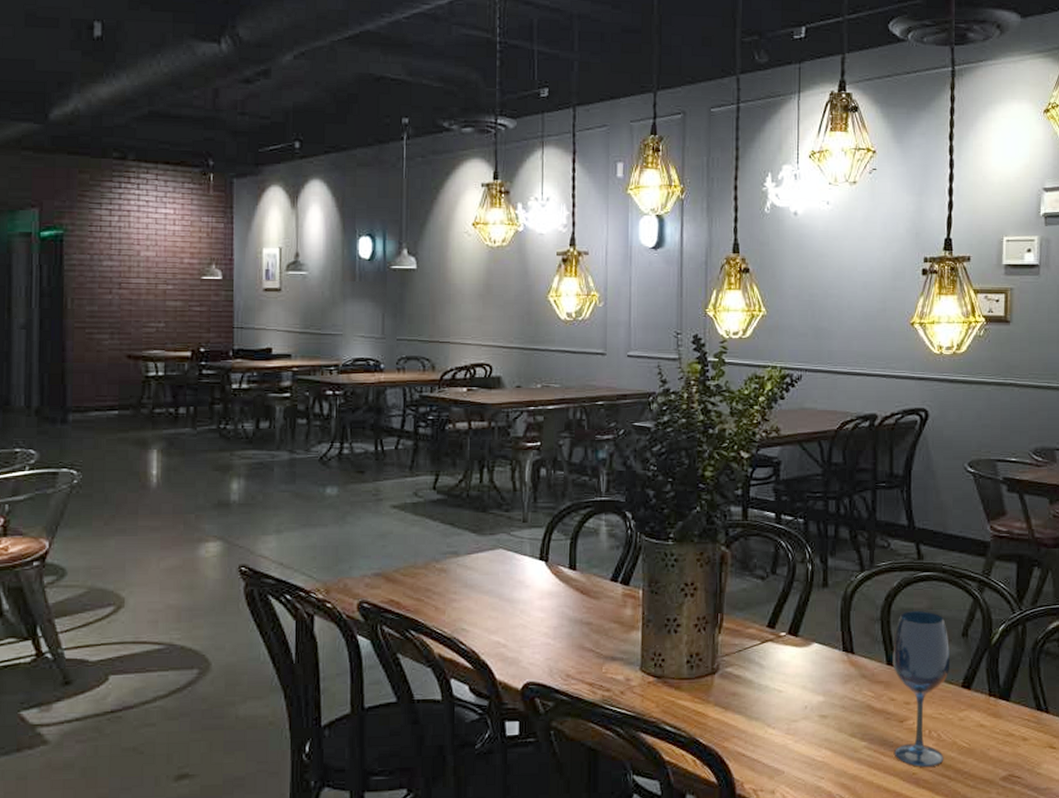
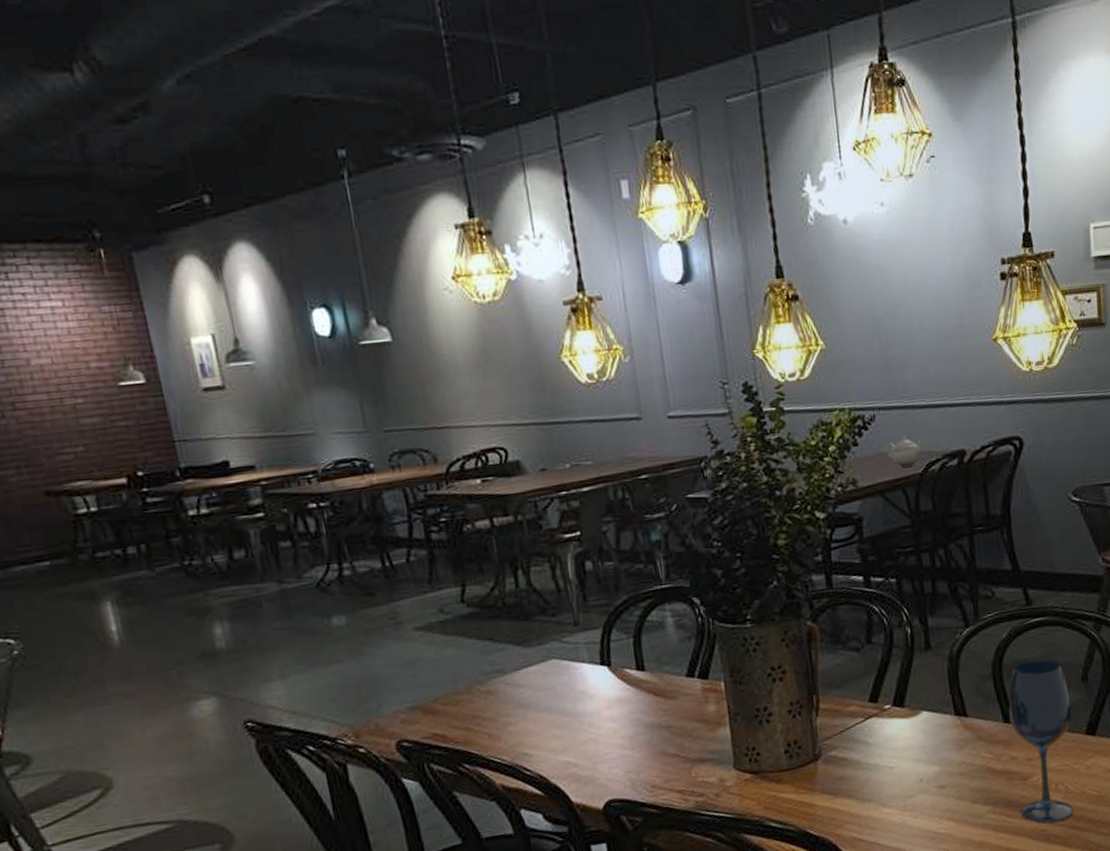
teapot: none [809,395,839,423] -> present [886,435,922,467]

